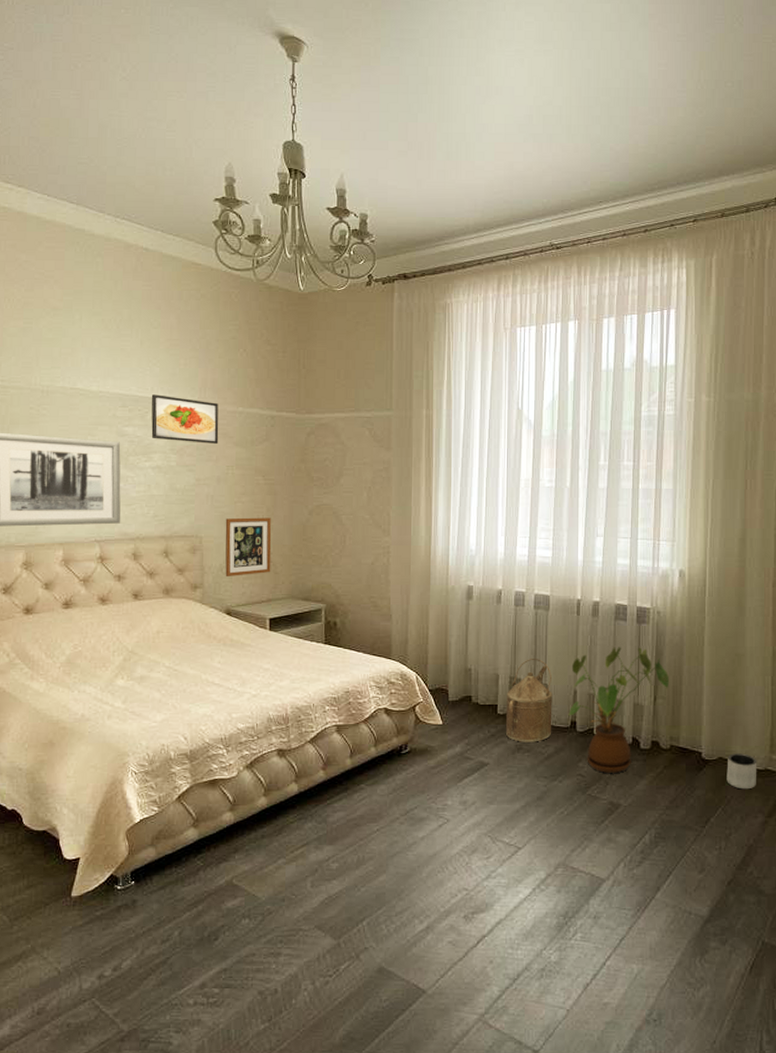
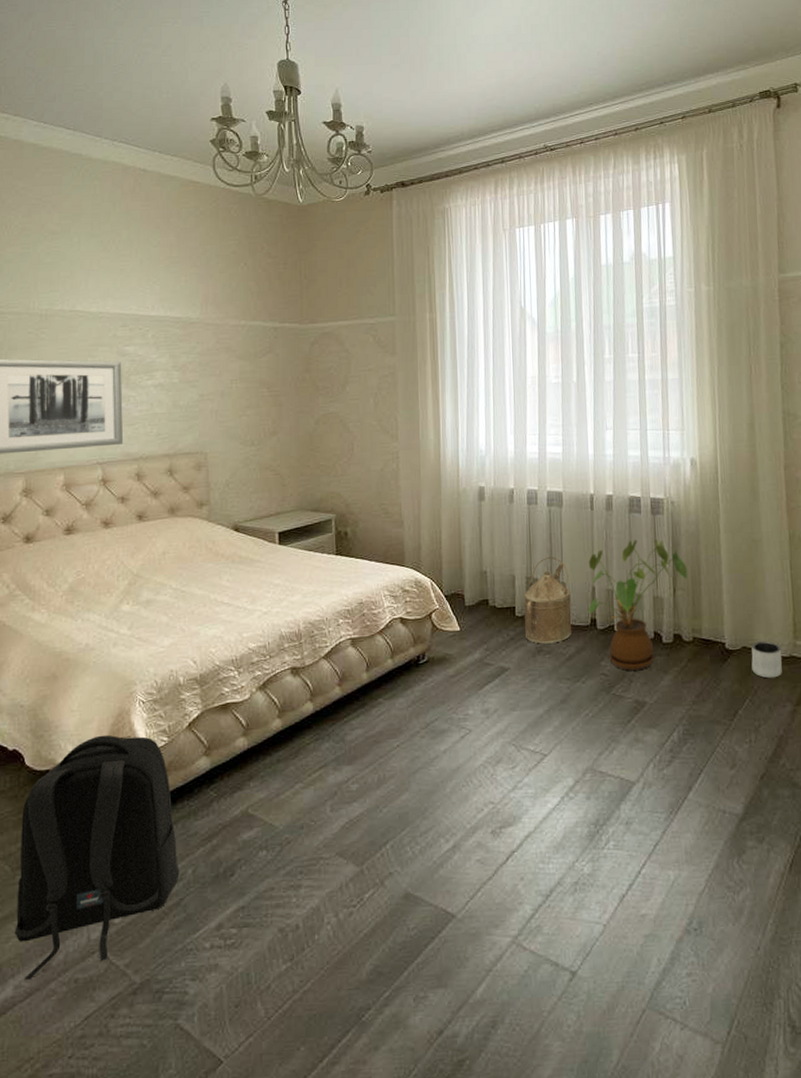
backpack: none [12,801,167,1022] -> present [14,735,180,981]
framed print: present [151,394,219,444] -> none [152,312,222,359]
picture frame: present [225,517,272,576] -> none [230,429,279,492]

